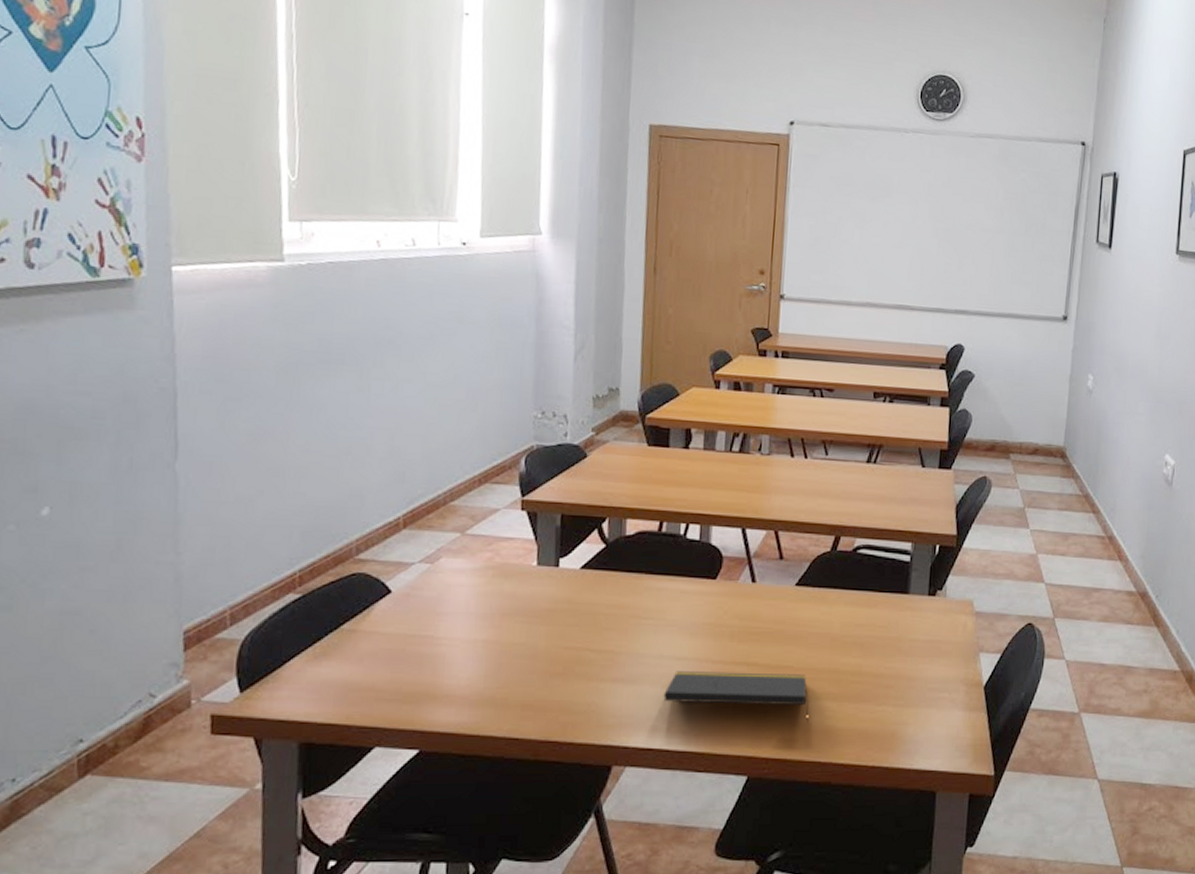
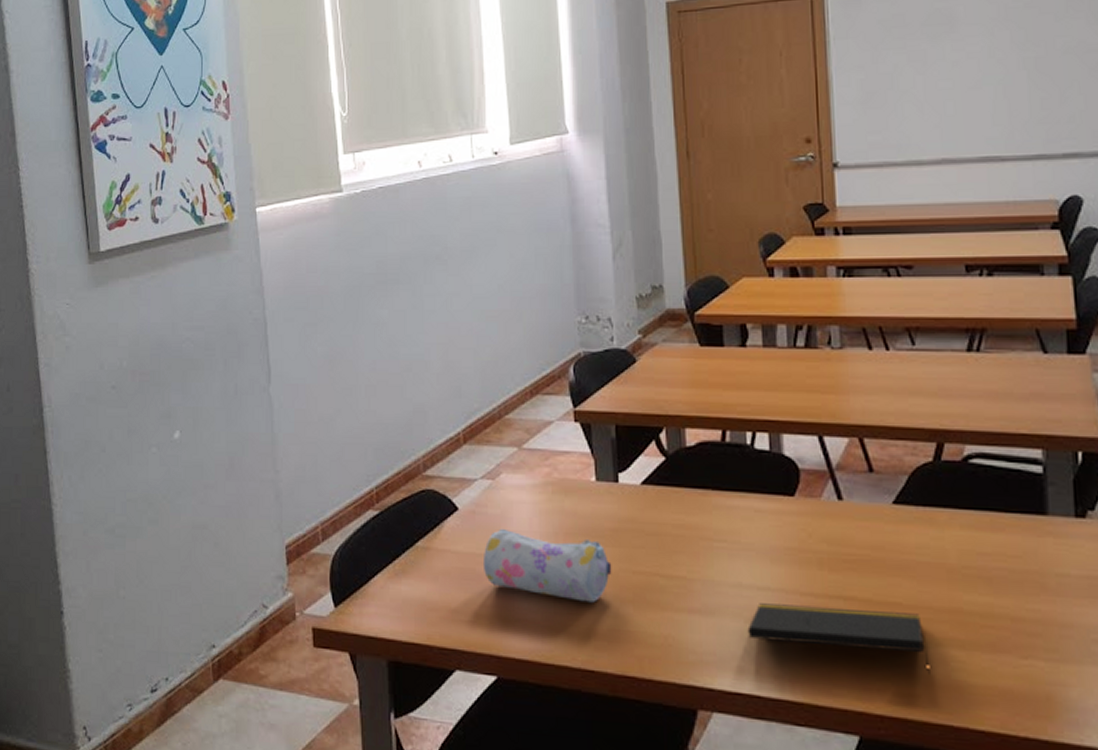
pencil case: none [413,610,545,677] -> present [482,528,612,603]

